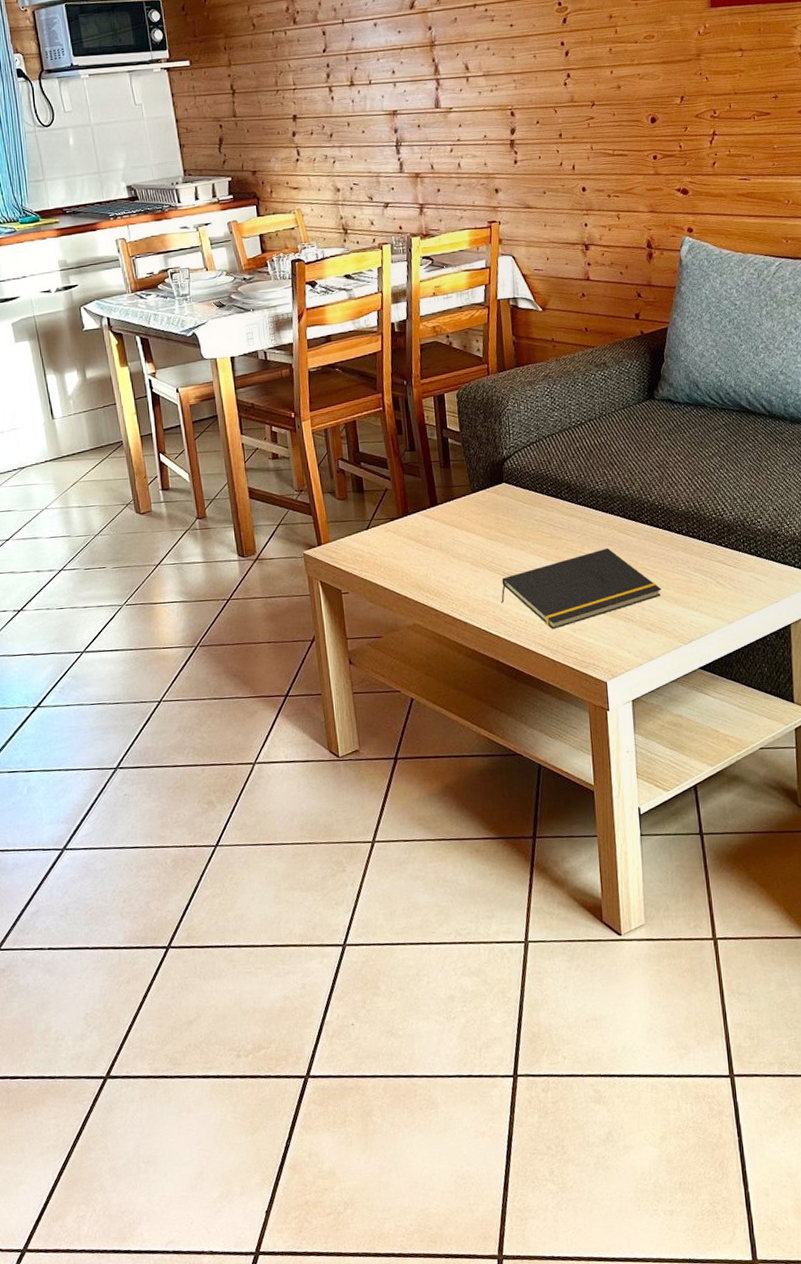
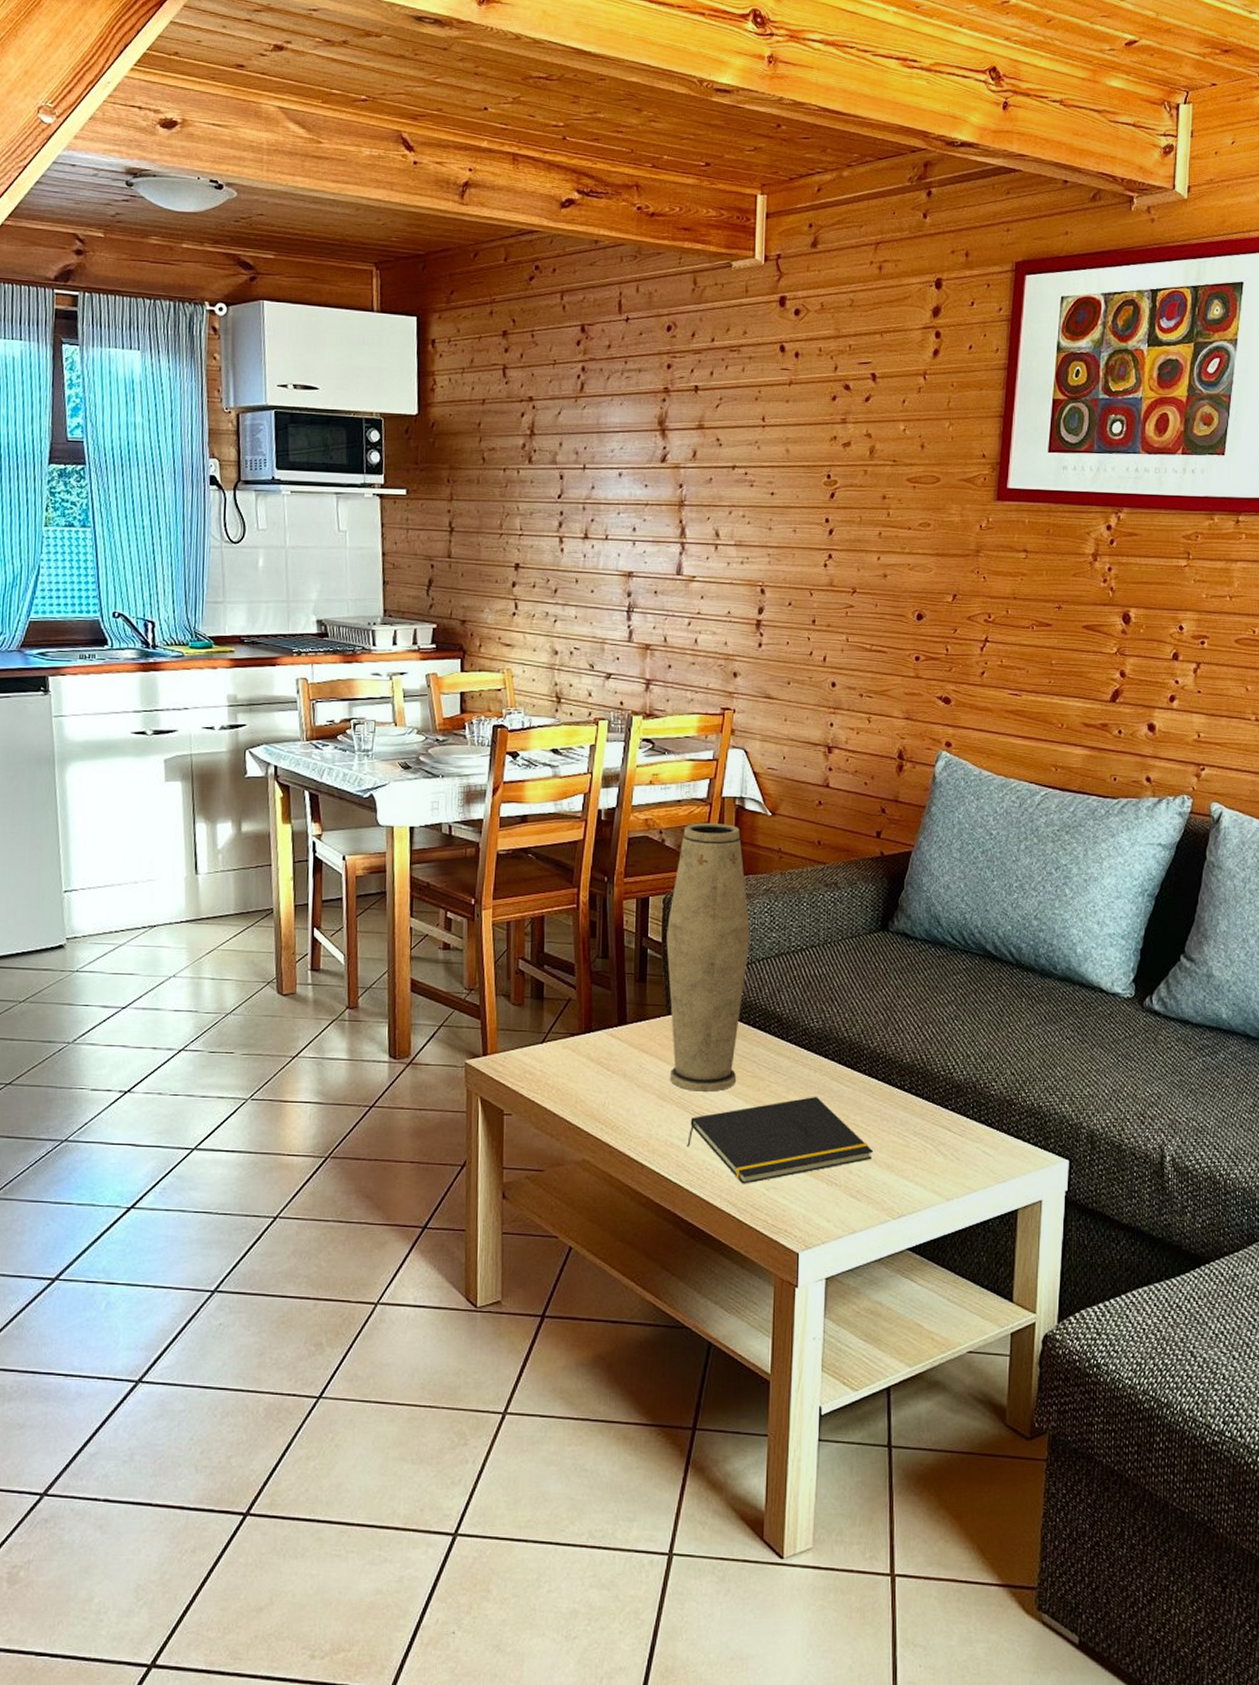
vase: none [462,322,538,556] -> present [666,823,750,1092]

